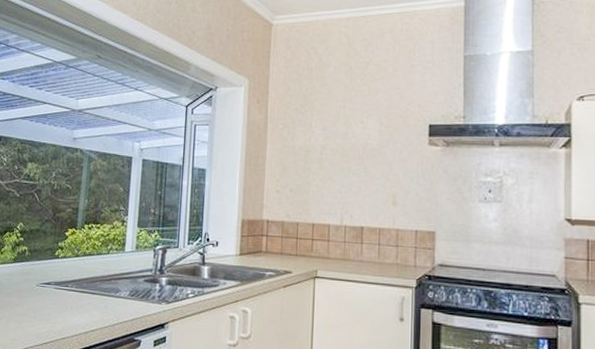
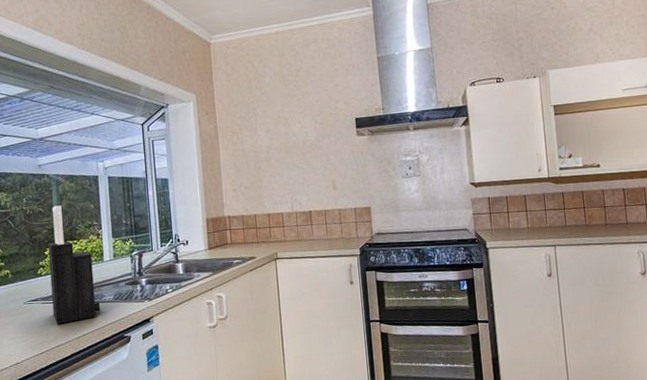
knife block: none [64,184,114,314] -> present [48,205,100,324]

